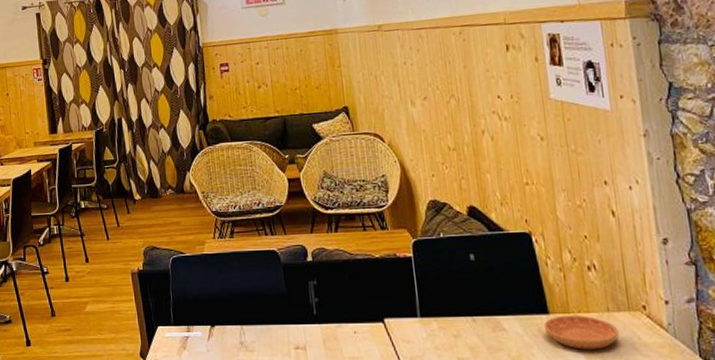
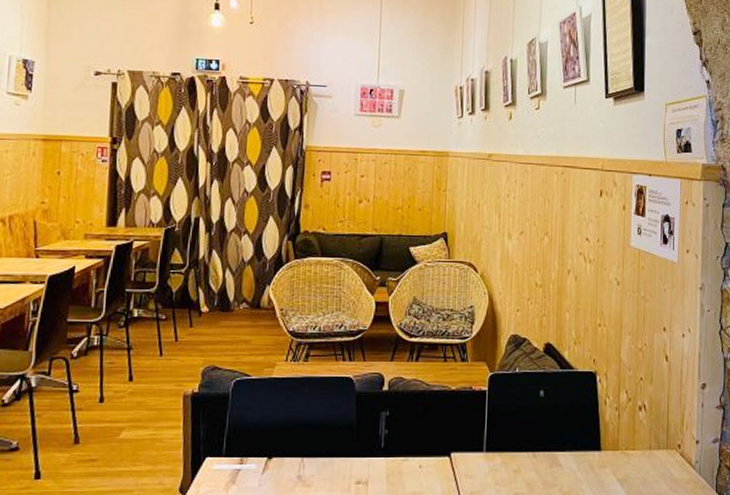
saucer: present [543,315,619,350] -> none [595,452,656,485]

